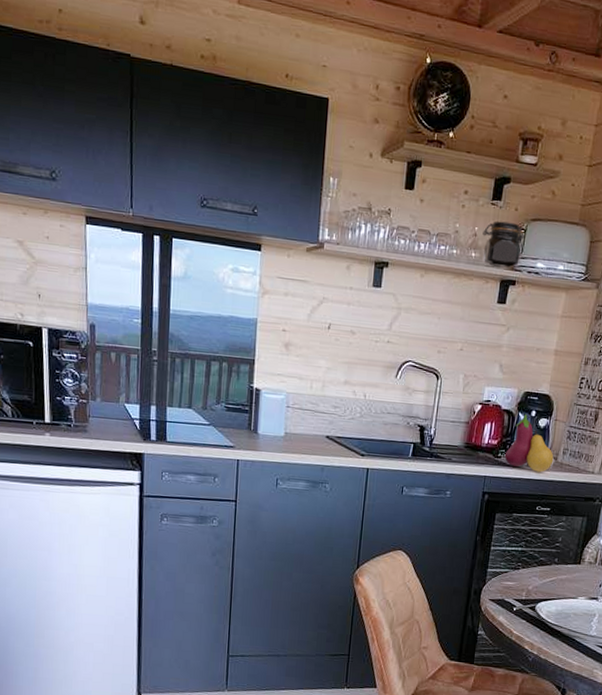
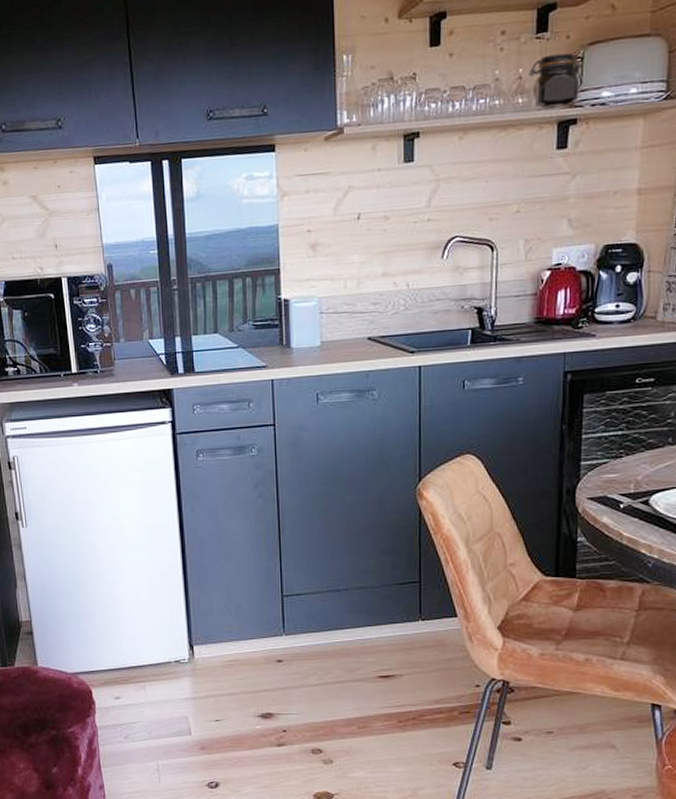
fruit: present [504,414,555,473] -> none [586,271,653,338]

